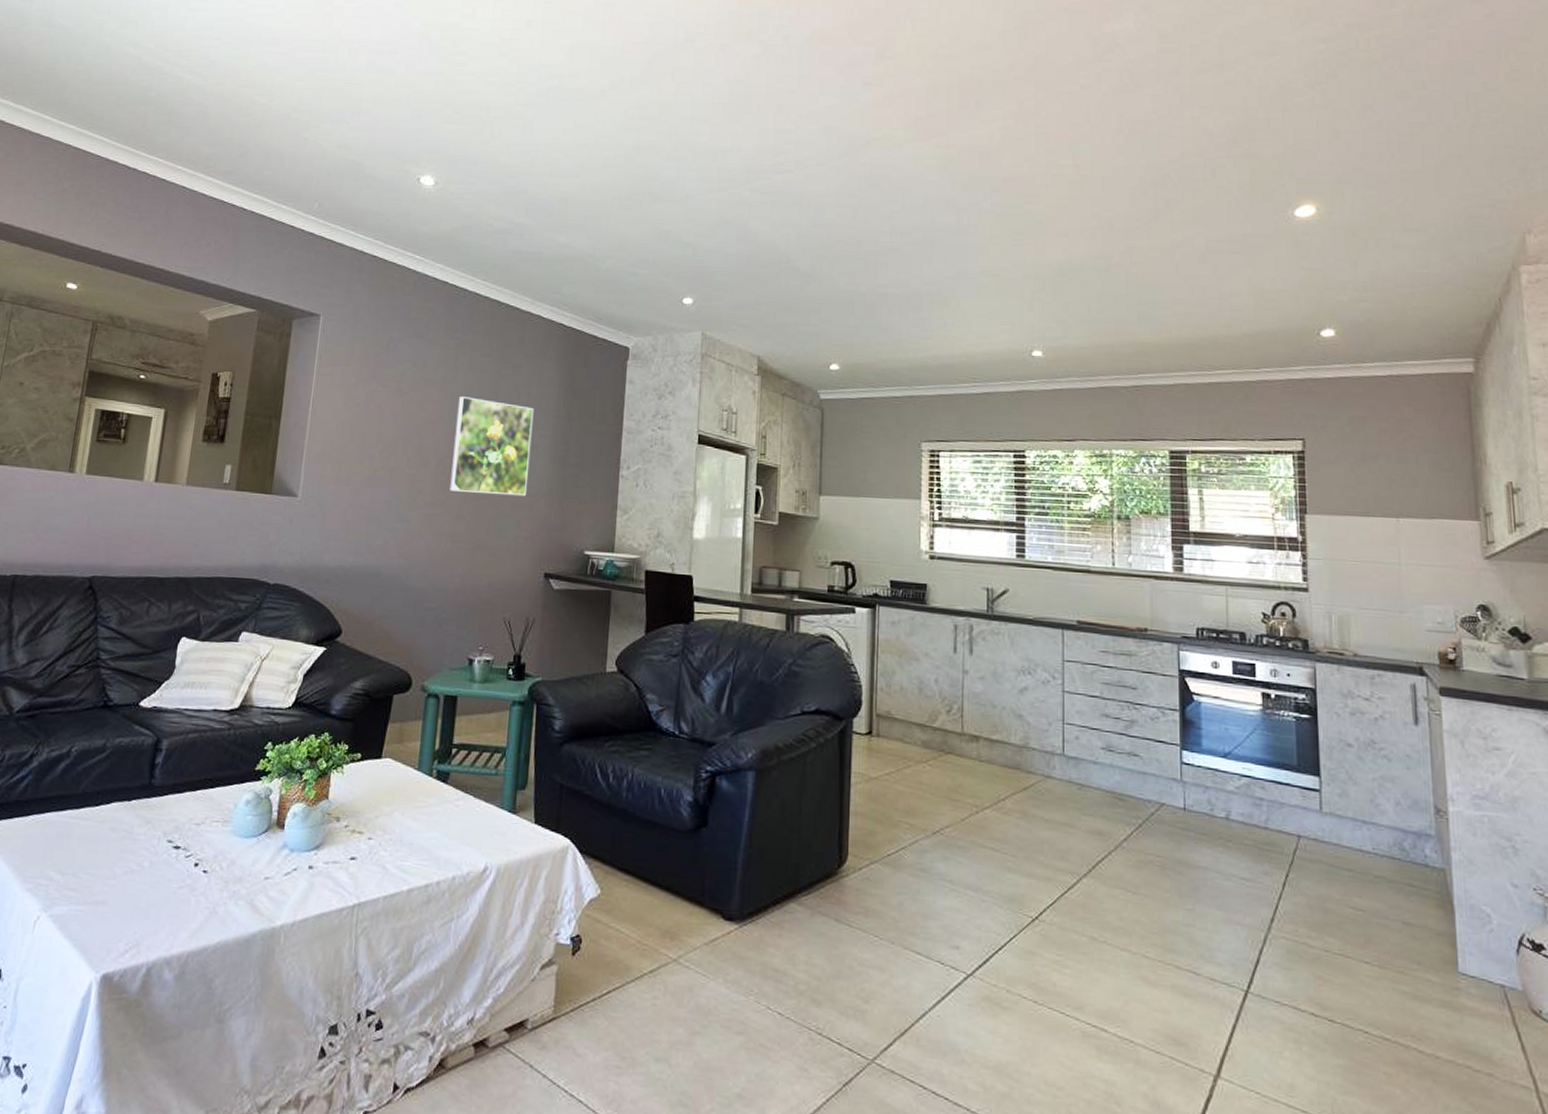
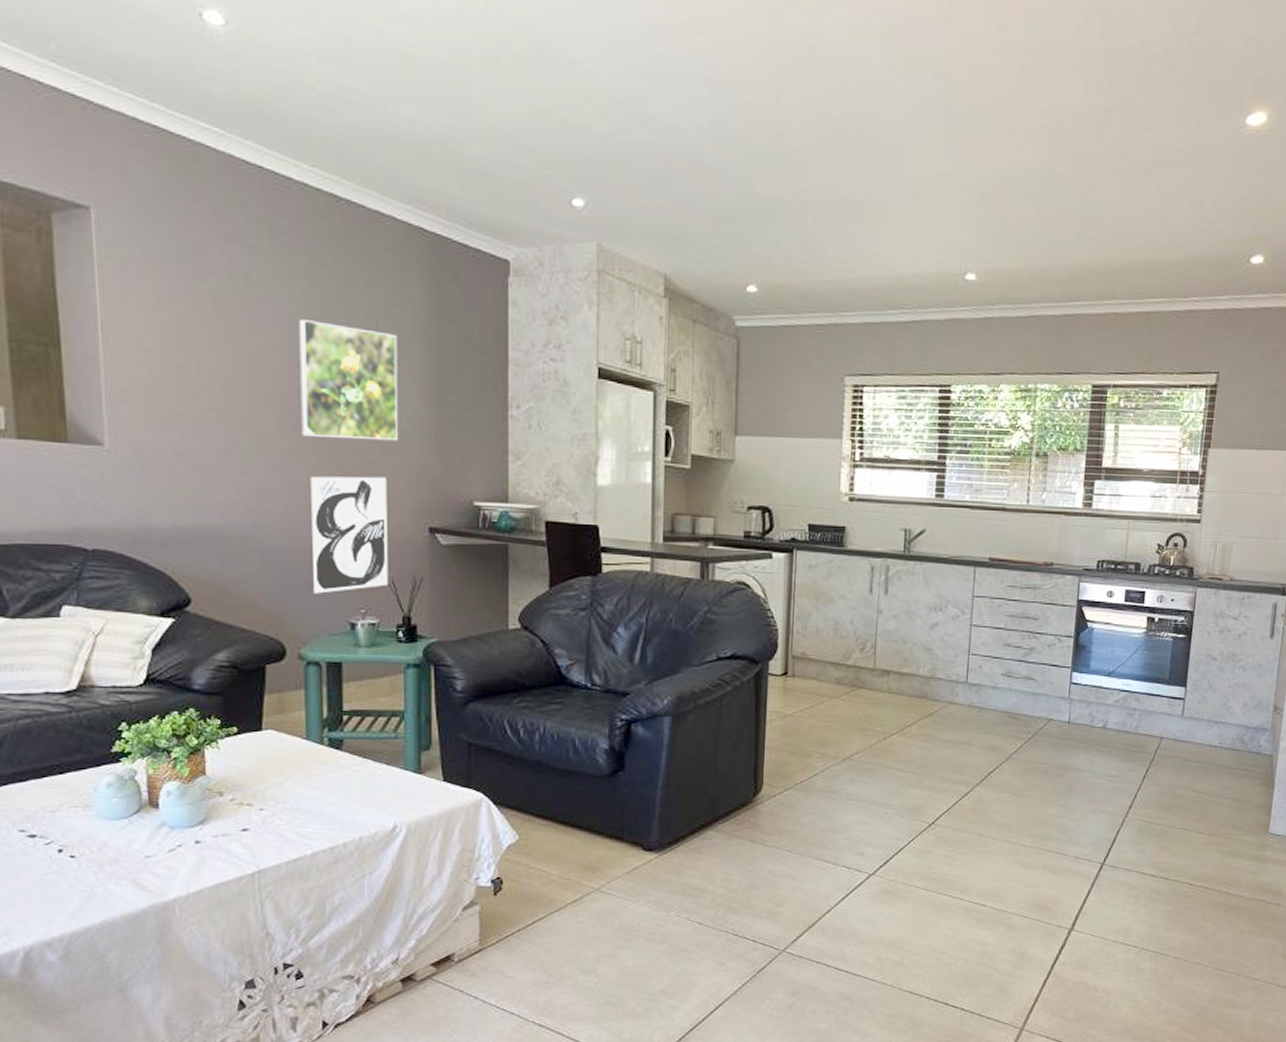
wall art: none [441,525,513,631] -> present [310,476,389,594]

